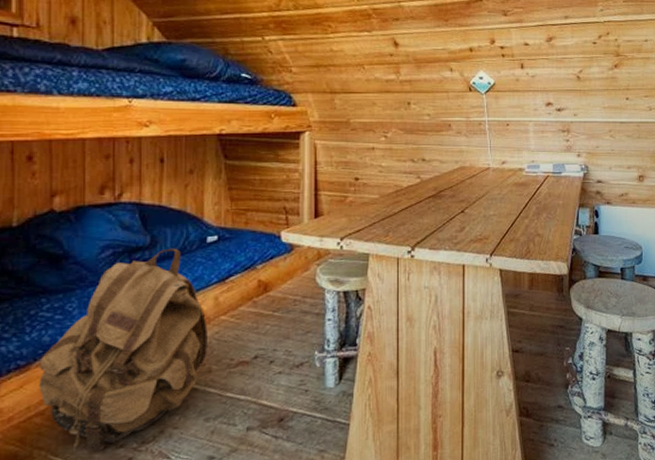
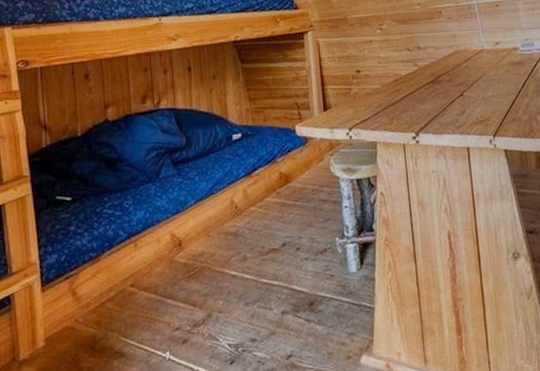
backpack: present [39,248,207,451] -> none [107,147,242,333]

